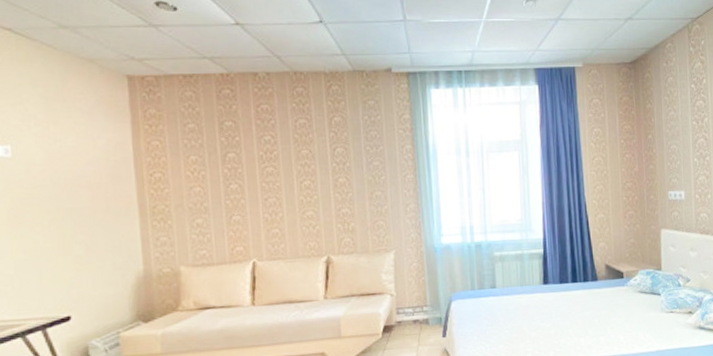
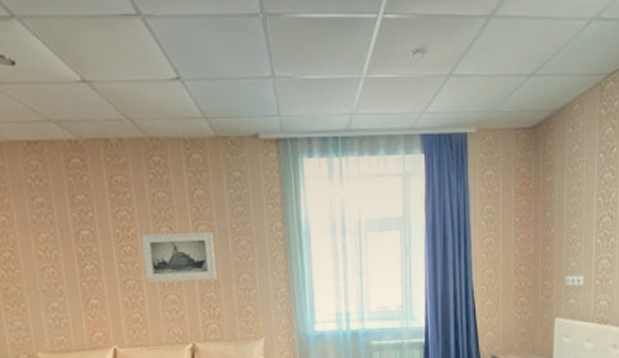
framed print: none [283,153,352,200] -> present [141,231,217,283]

